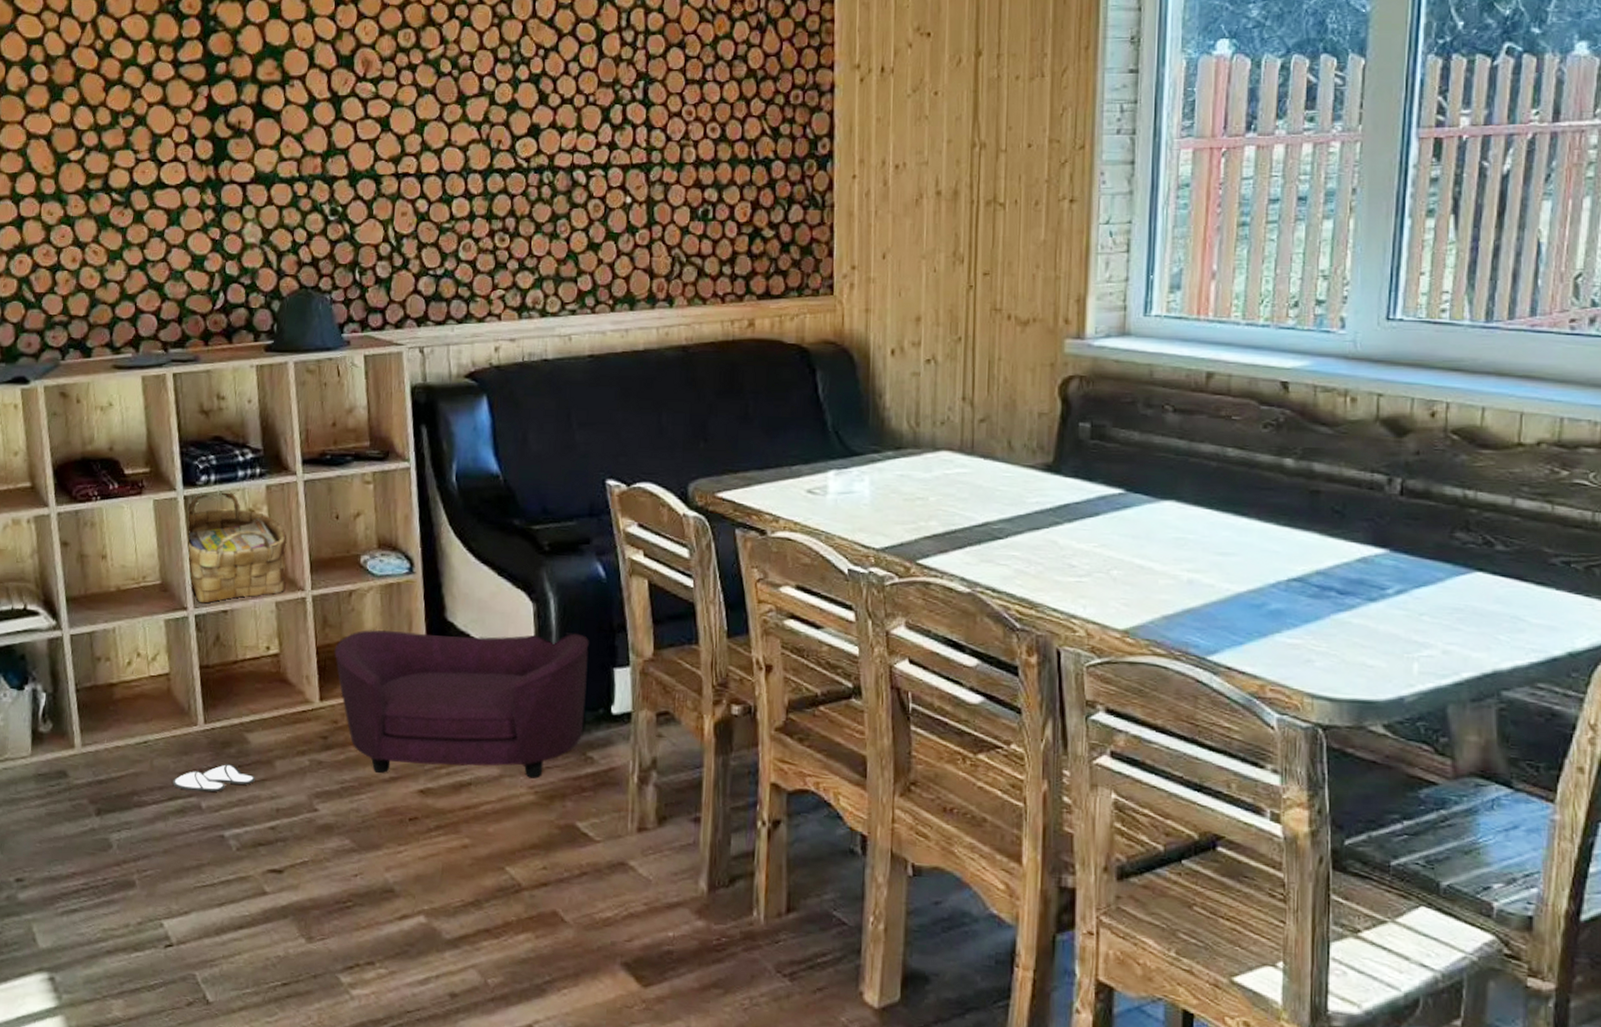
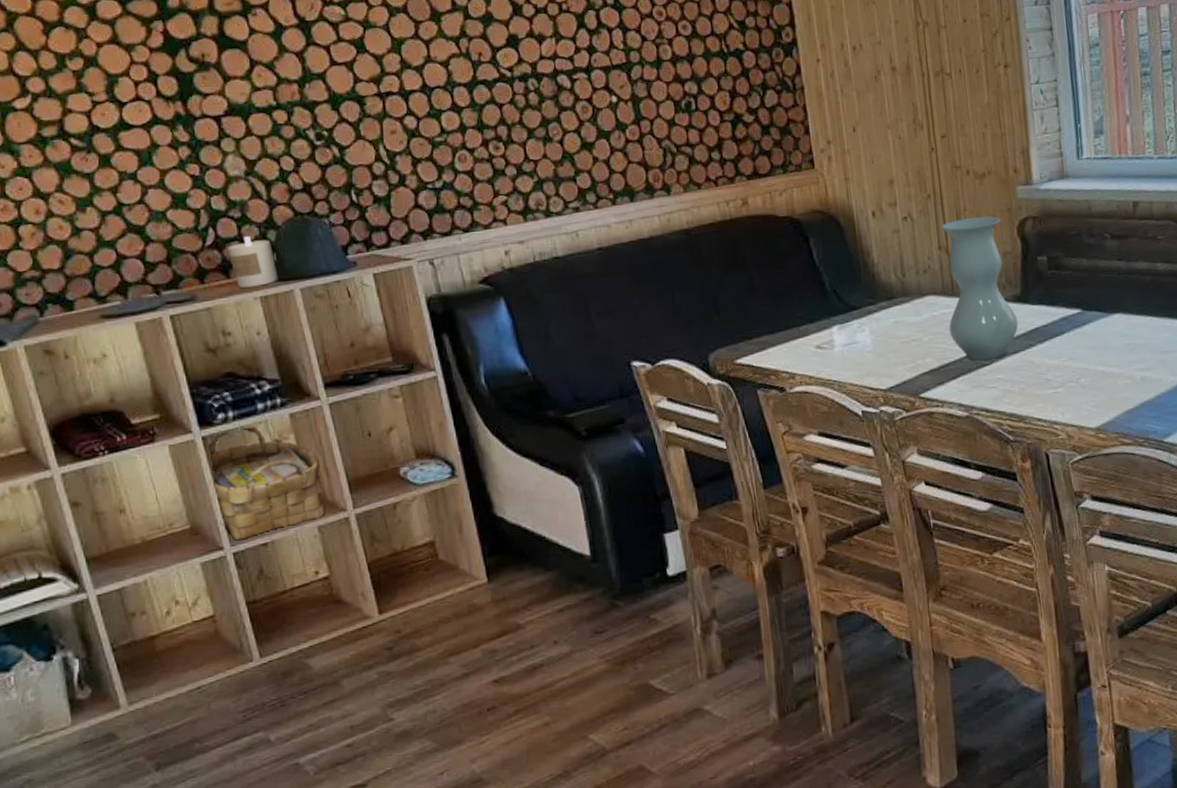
slippers: present [173,764,256,792] -> none [235,692,324,727]
candle: none [233,304,276,355] -> present [227,236,279,288]
dog bed: present [334,629,589,778] -> none [386,507,644,672]
vase: none [962,369,1045,533] -> present [940,216,1019,361]

